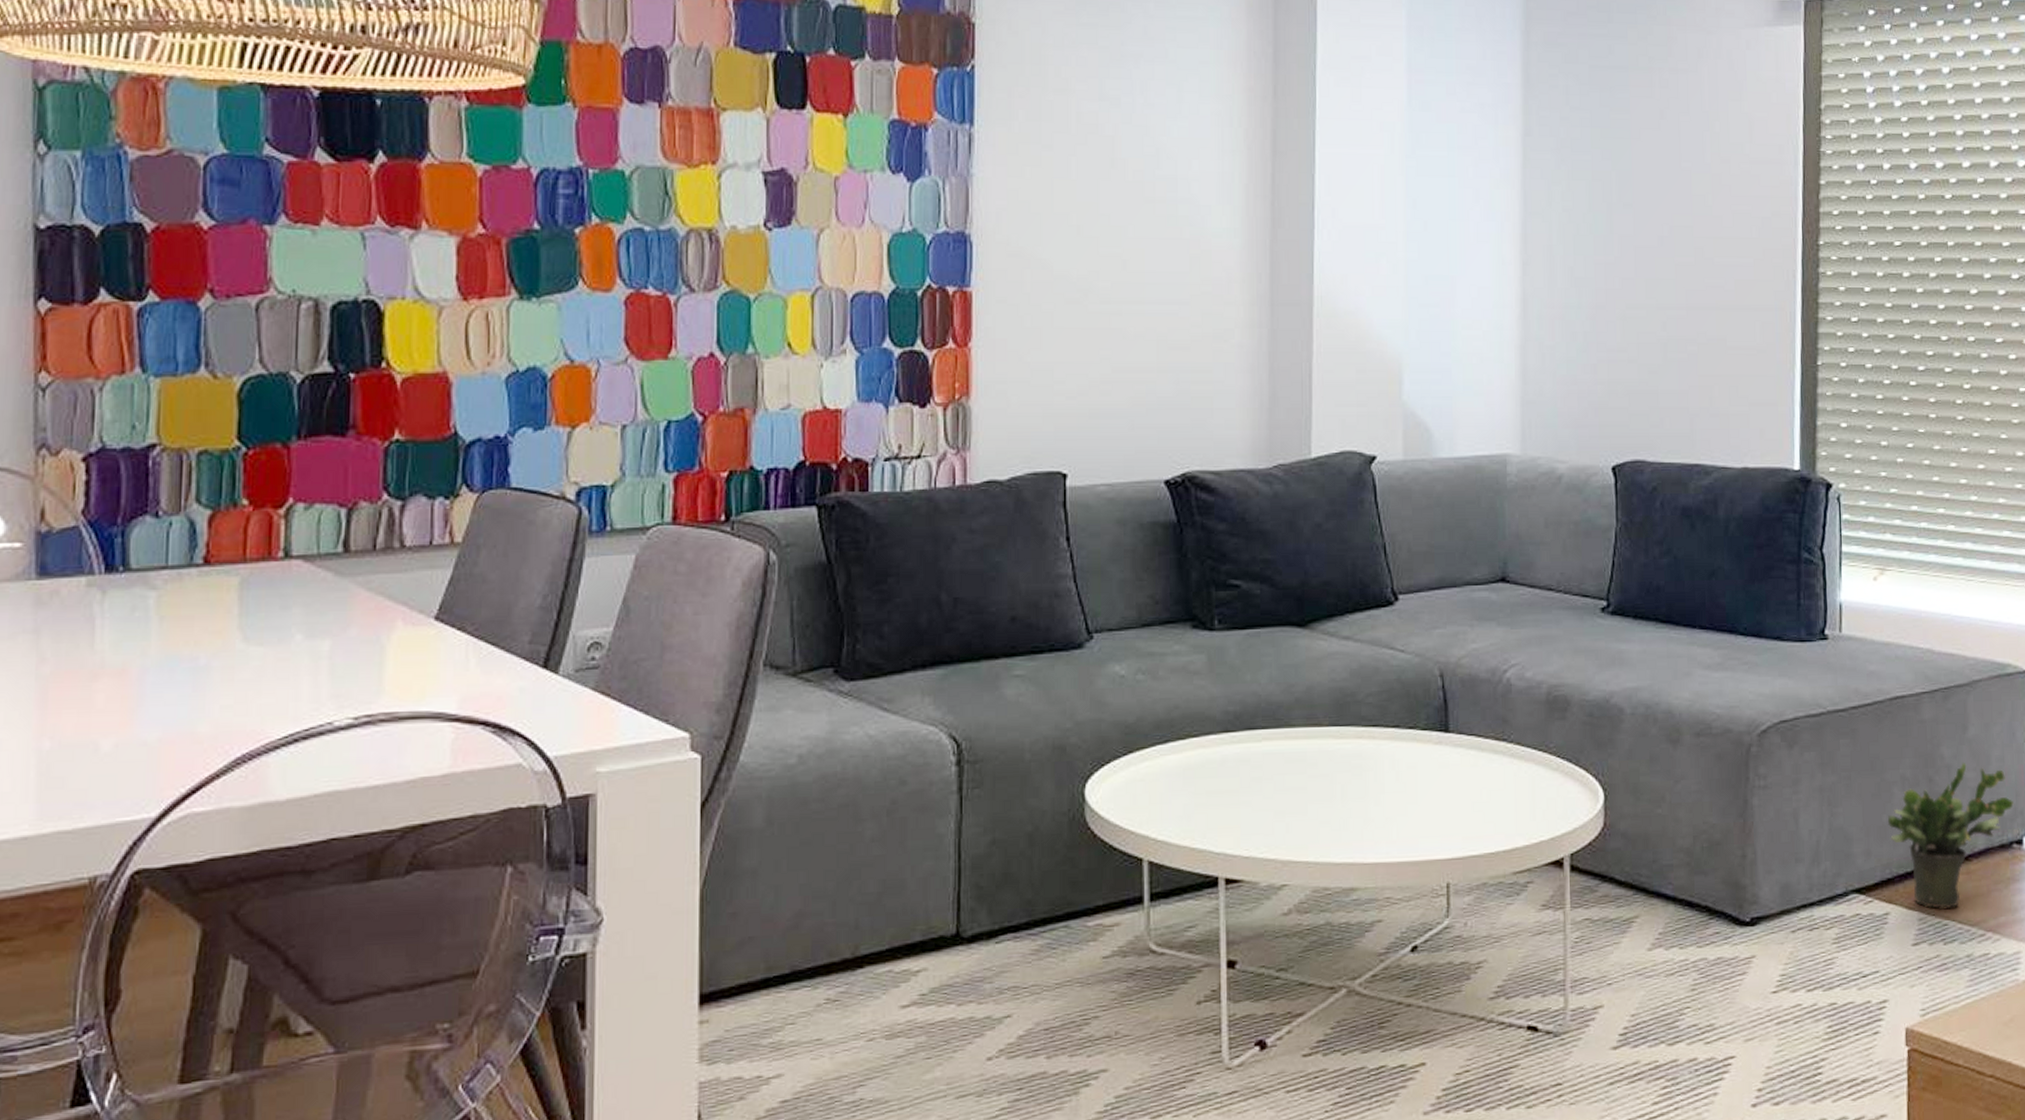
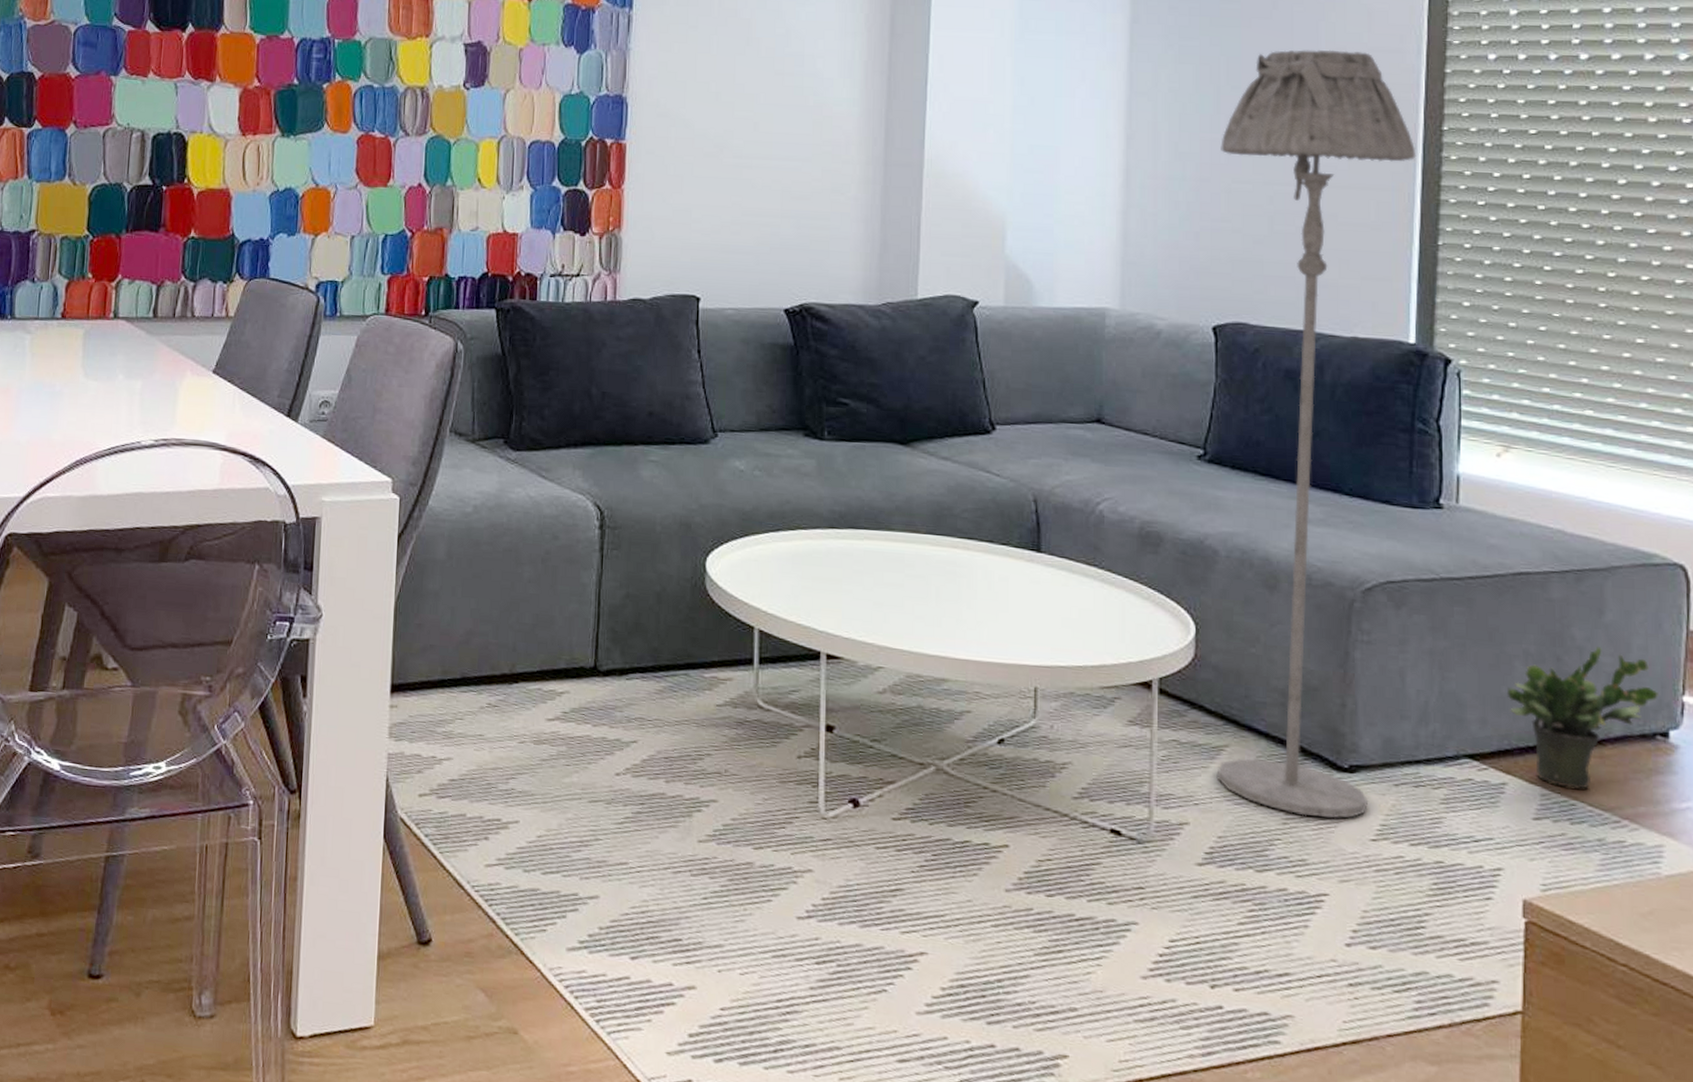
floor lamp: none [1614,162,1796,979] -> present [1216,49,1416,819]

